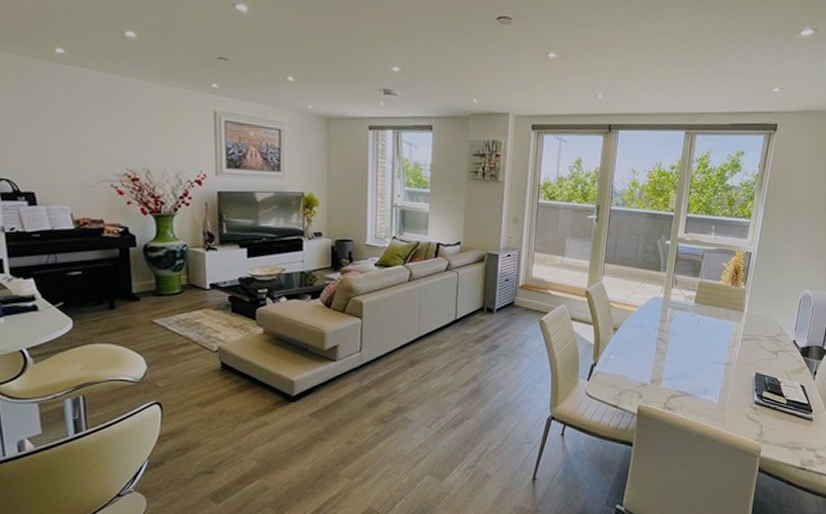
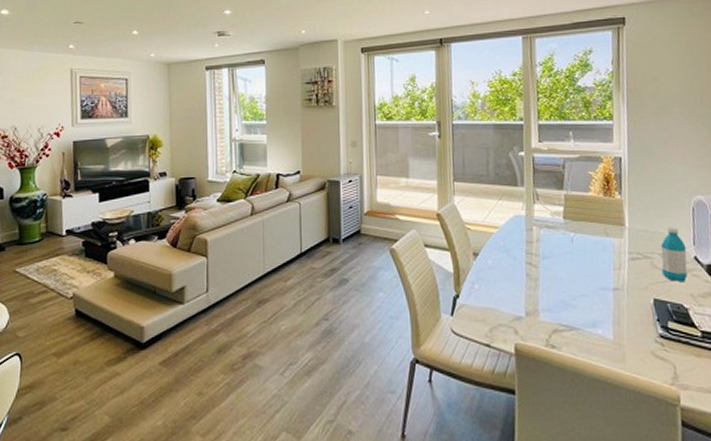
water bottle: none [766,315,789,361] -> present [660,227,688,283]

